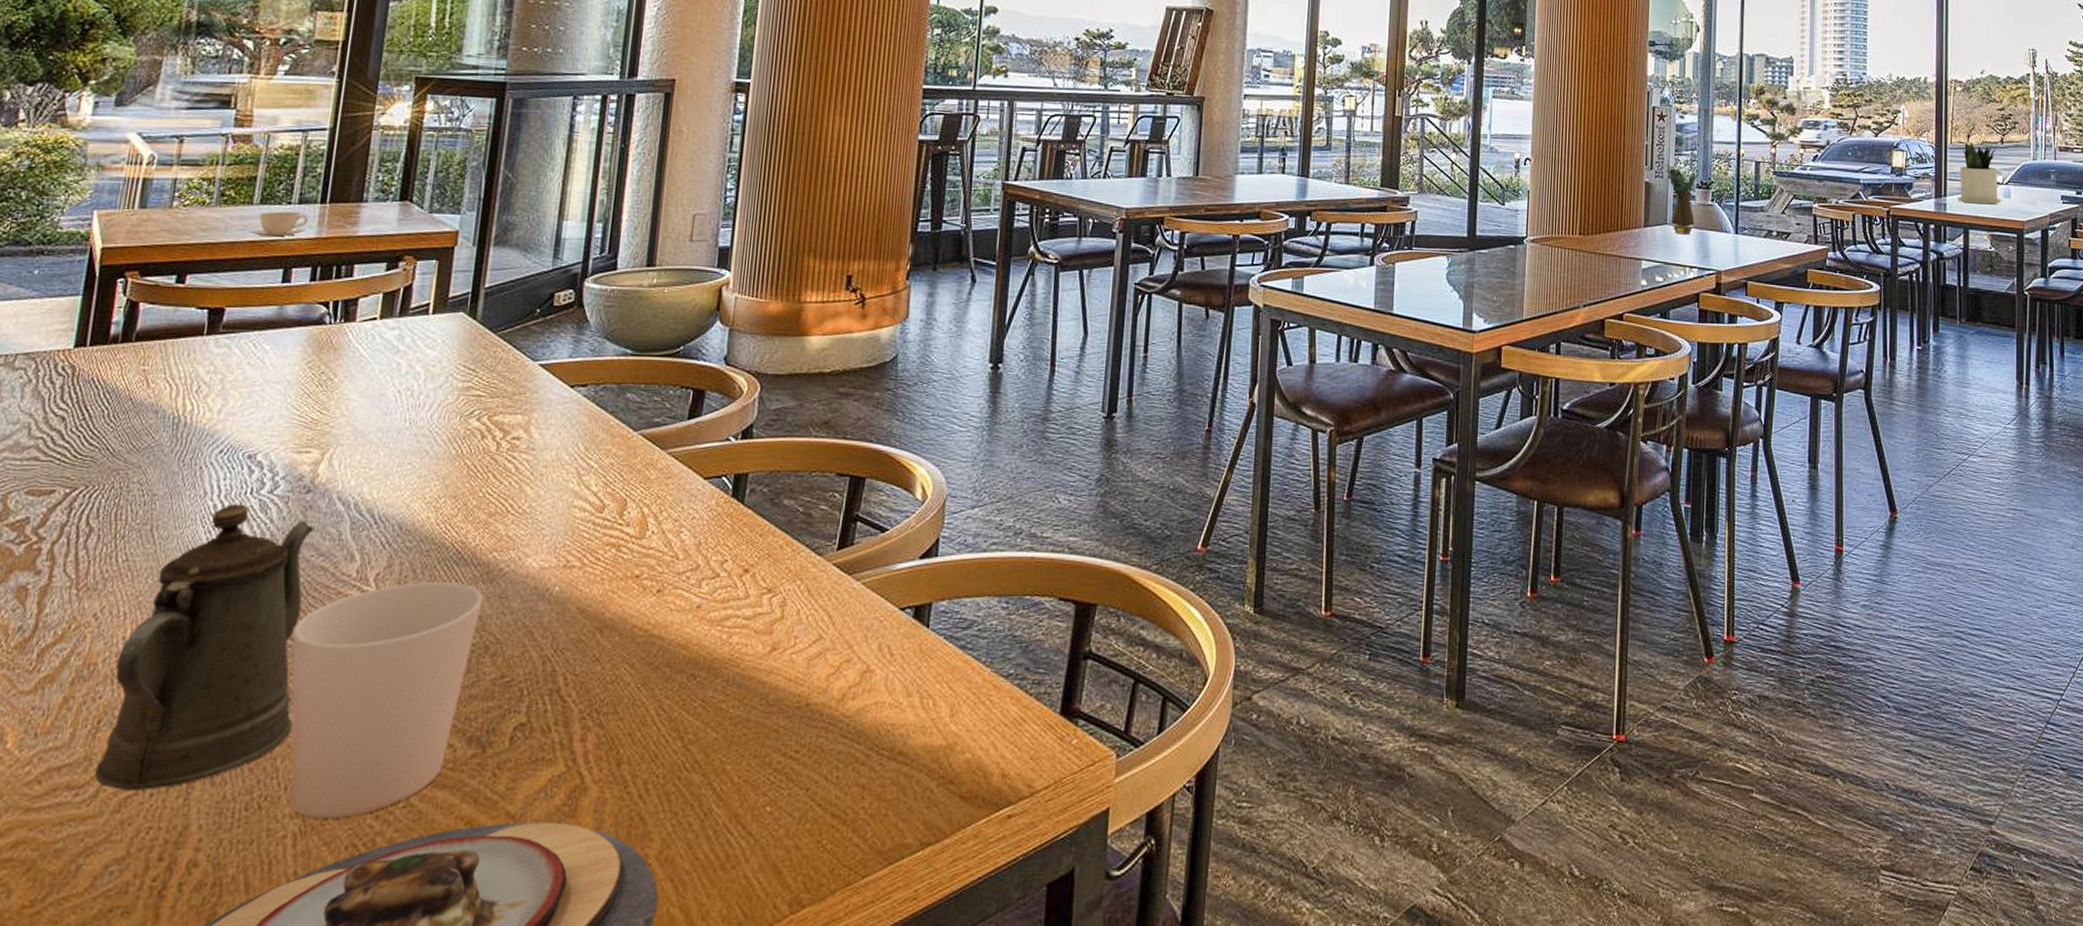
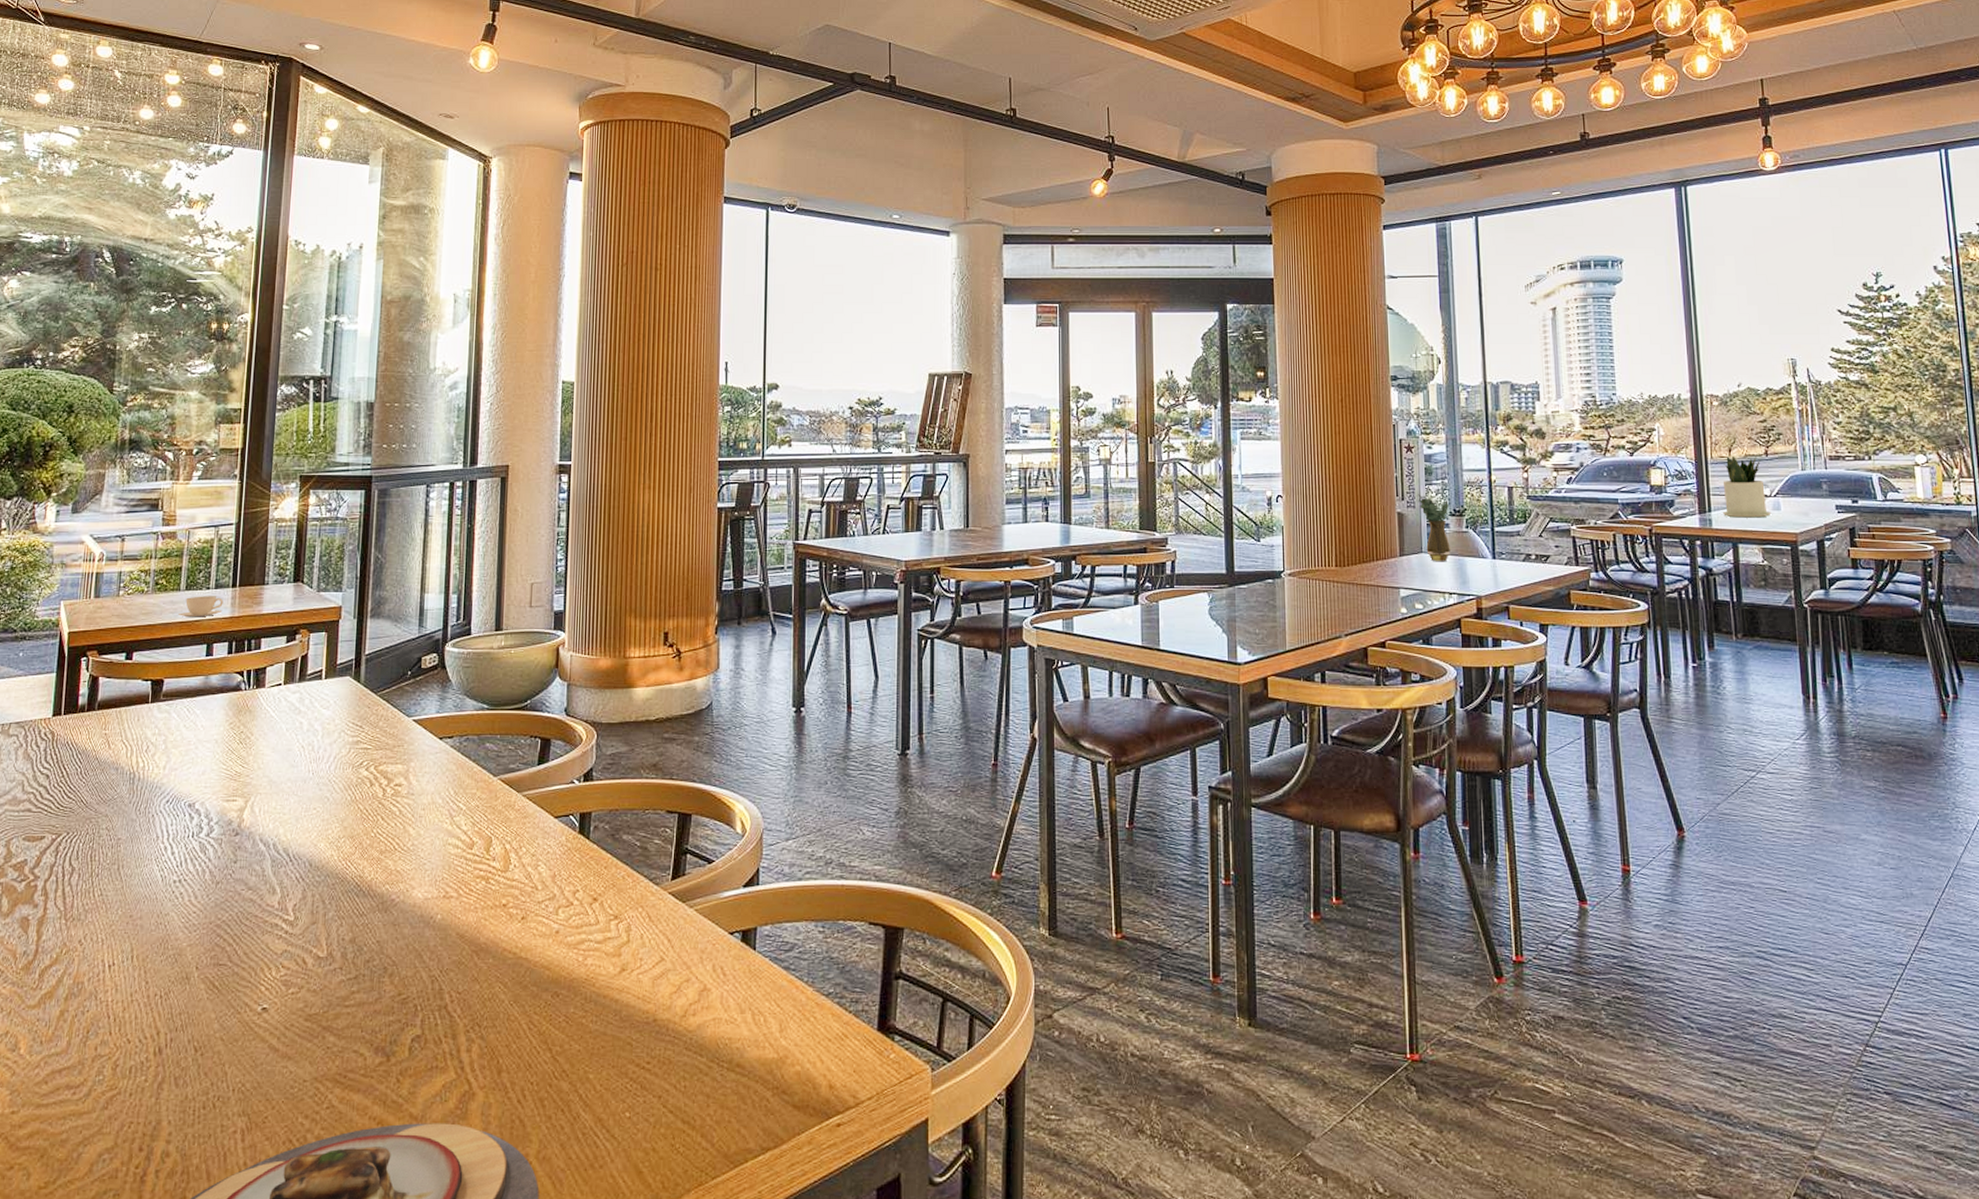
coffee pot: present [95,504,314,790] -> none [87,846,243,1090]
dixie cup: present [290,581,483,819] -> none [231,910,380,1118]

